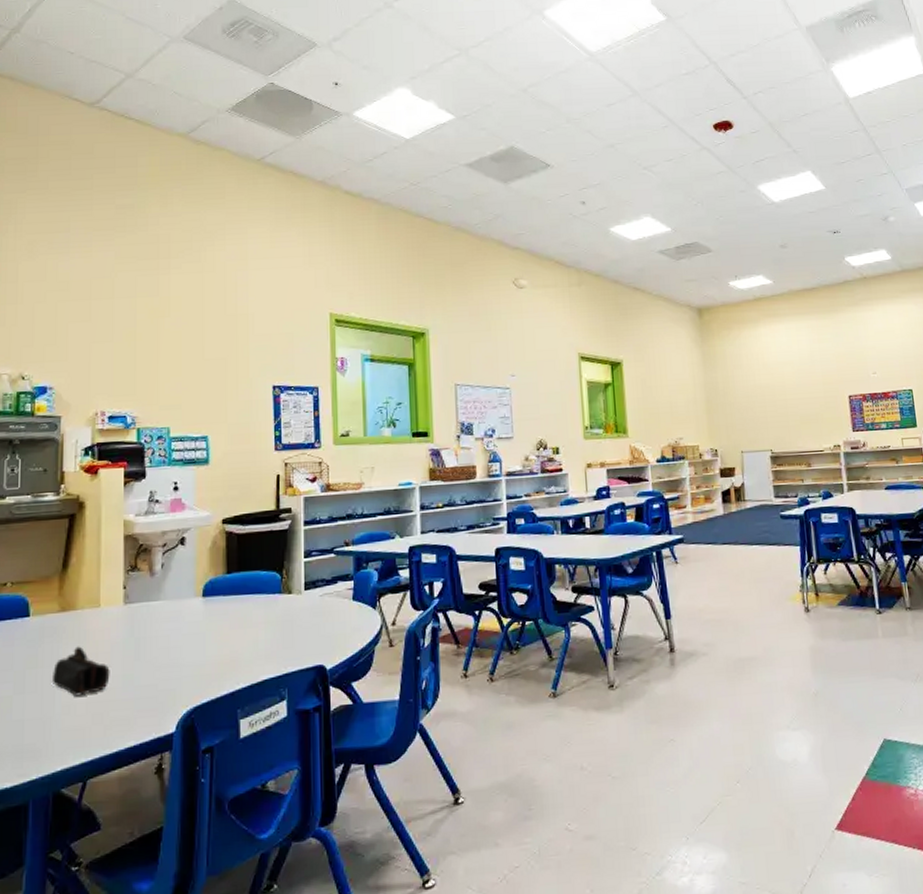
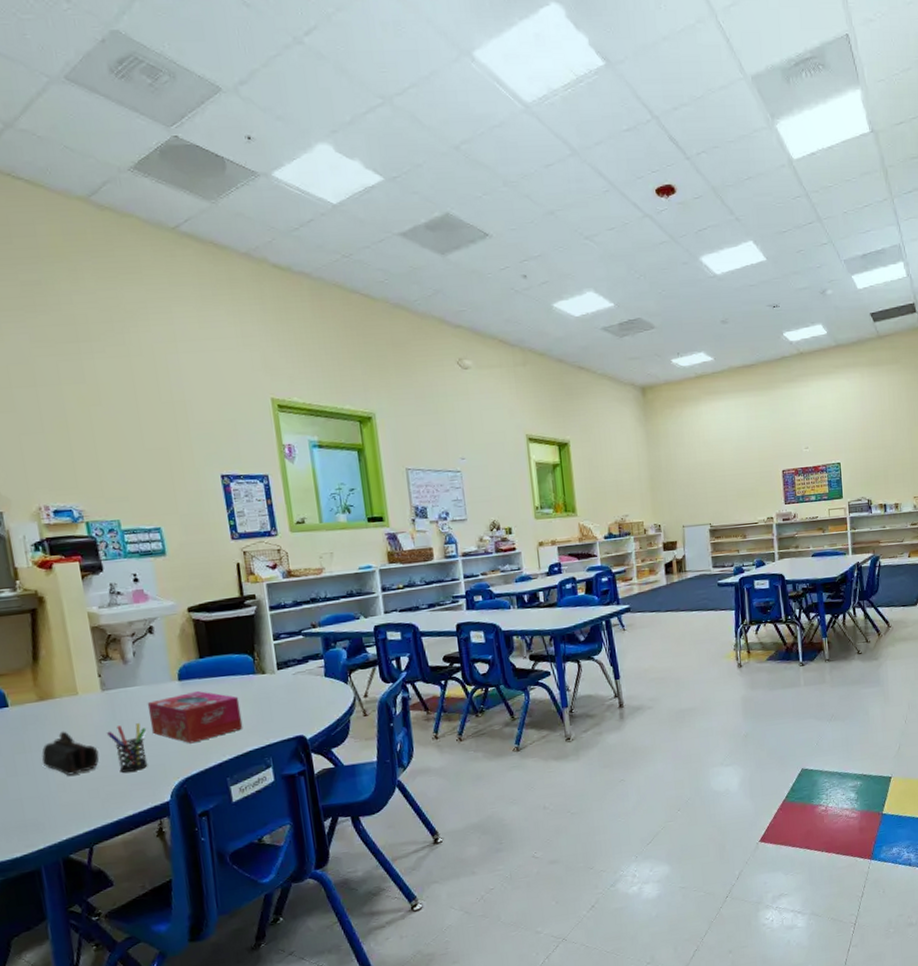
pen holder: none [121,642,163,697] -> present [106,723,148,773]
tissue box: none [167,608,262,668] -> present [147,690,243,744]

